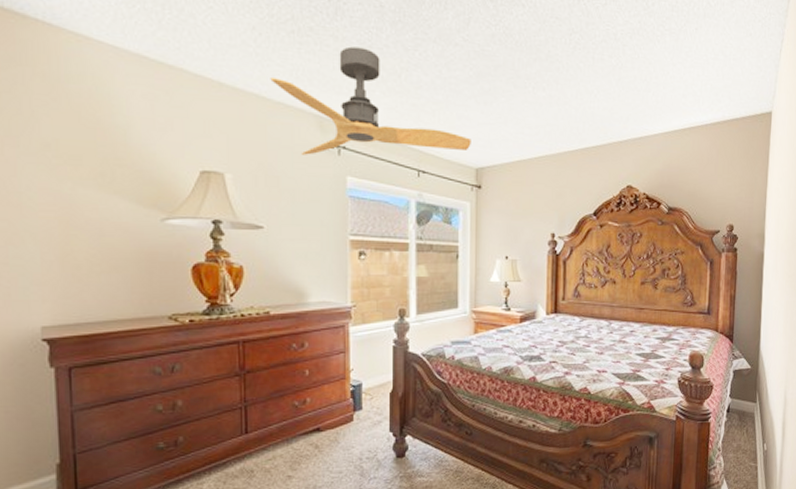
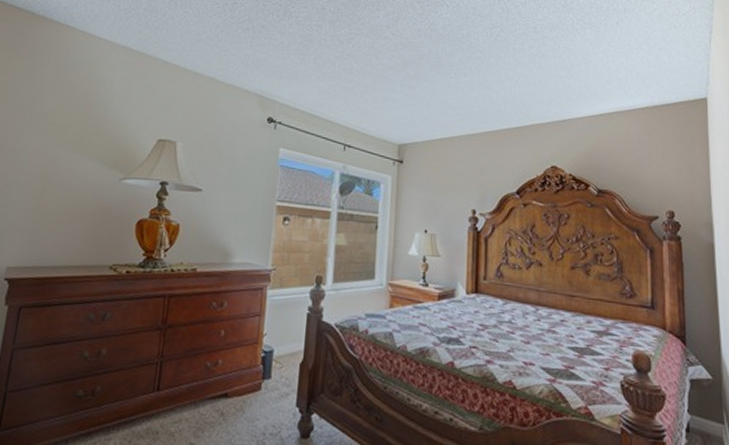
ceiling fan: present [270,46,471,155] -> none [225,40,395,129]

